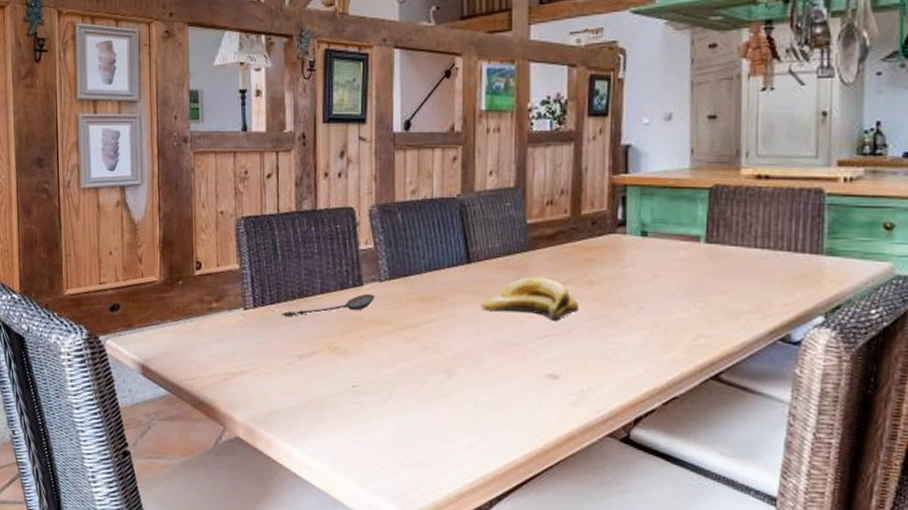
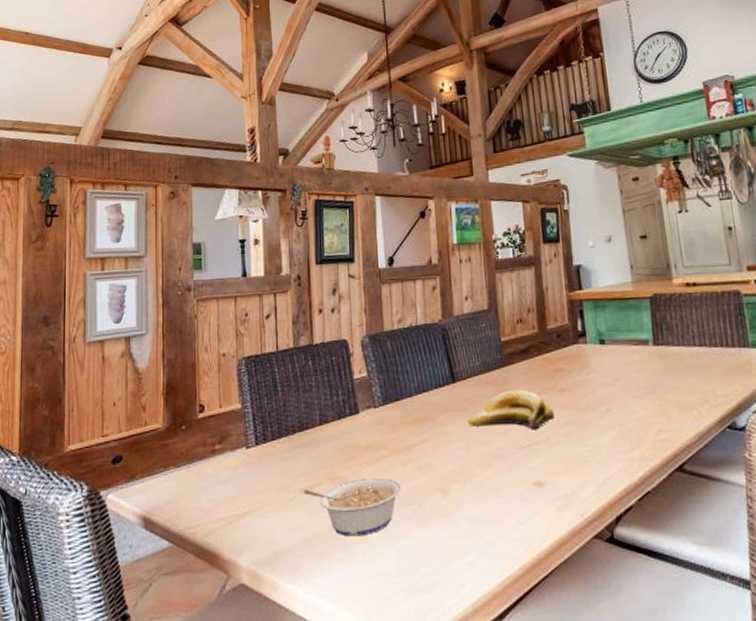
spoon: present [281,293,375,317] -> none [283,420,371,452]
legume: none [301,351,404,407] -> present [303,477,402,537]

